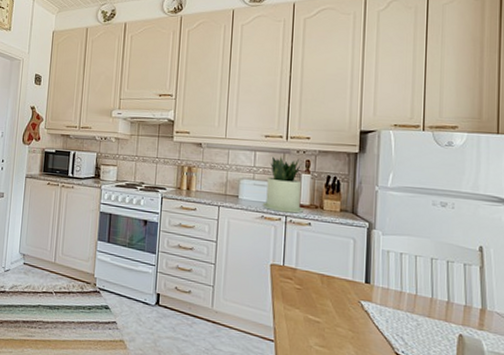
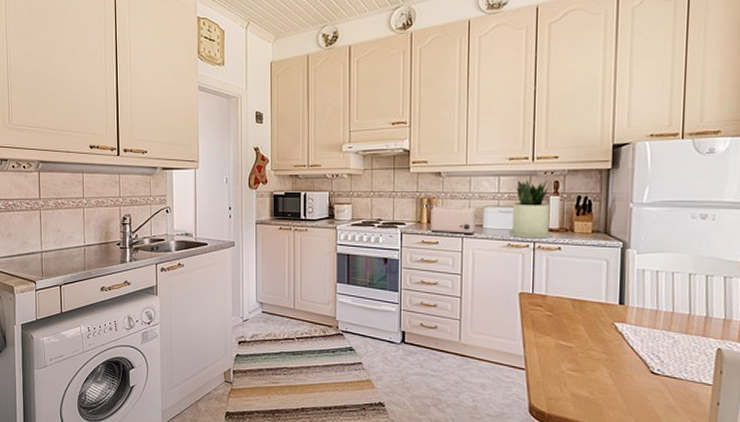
toaster: none [189,175,234,205] -> present [430,207,478,235]

